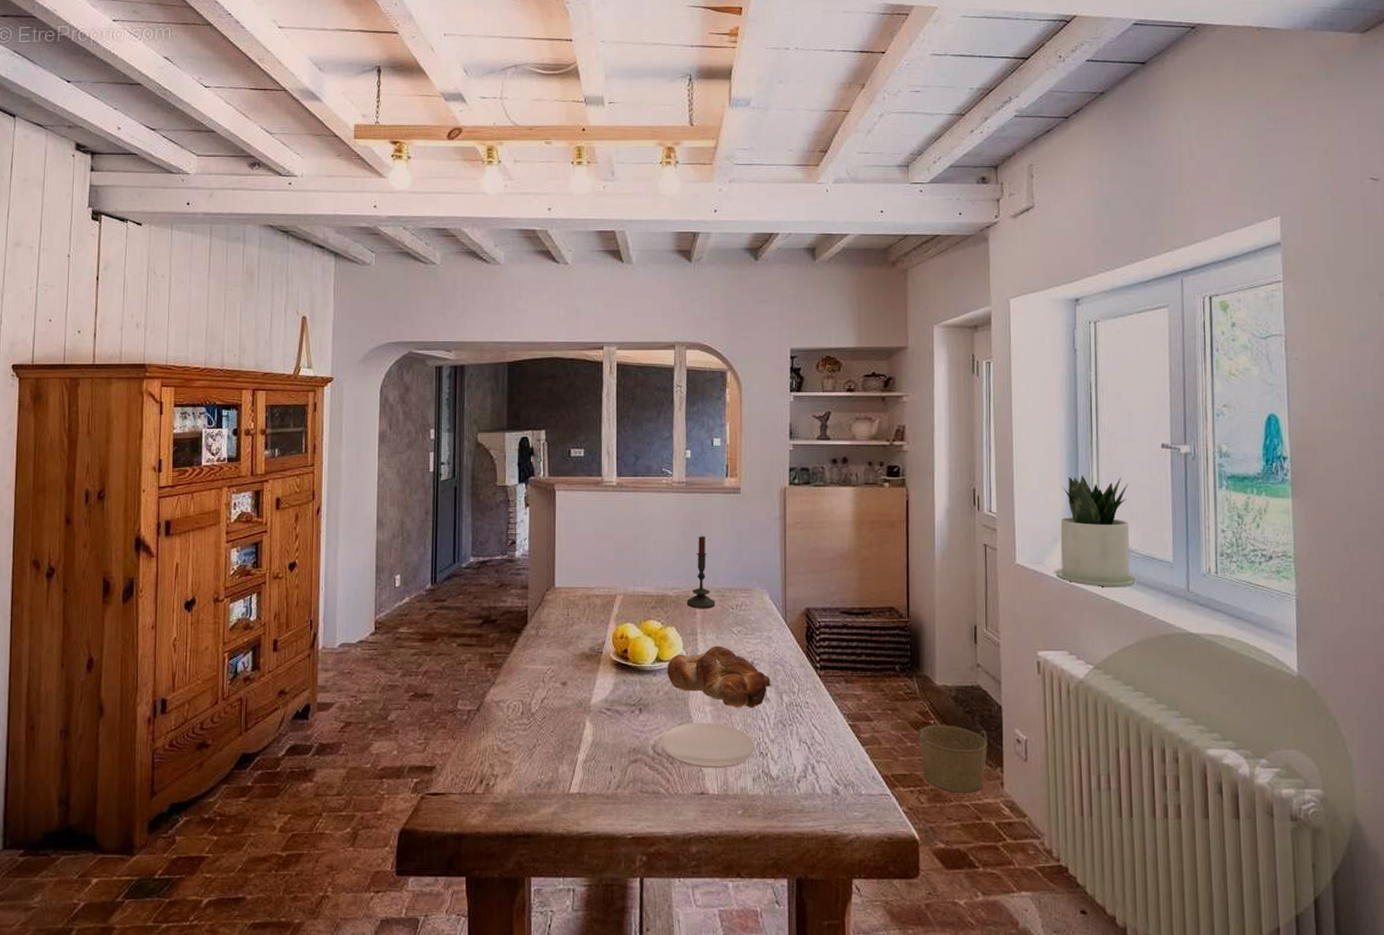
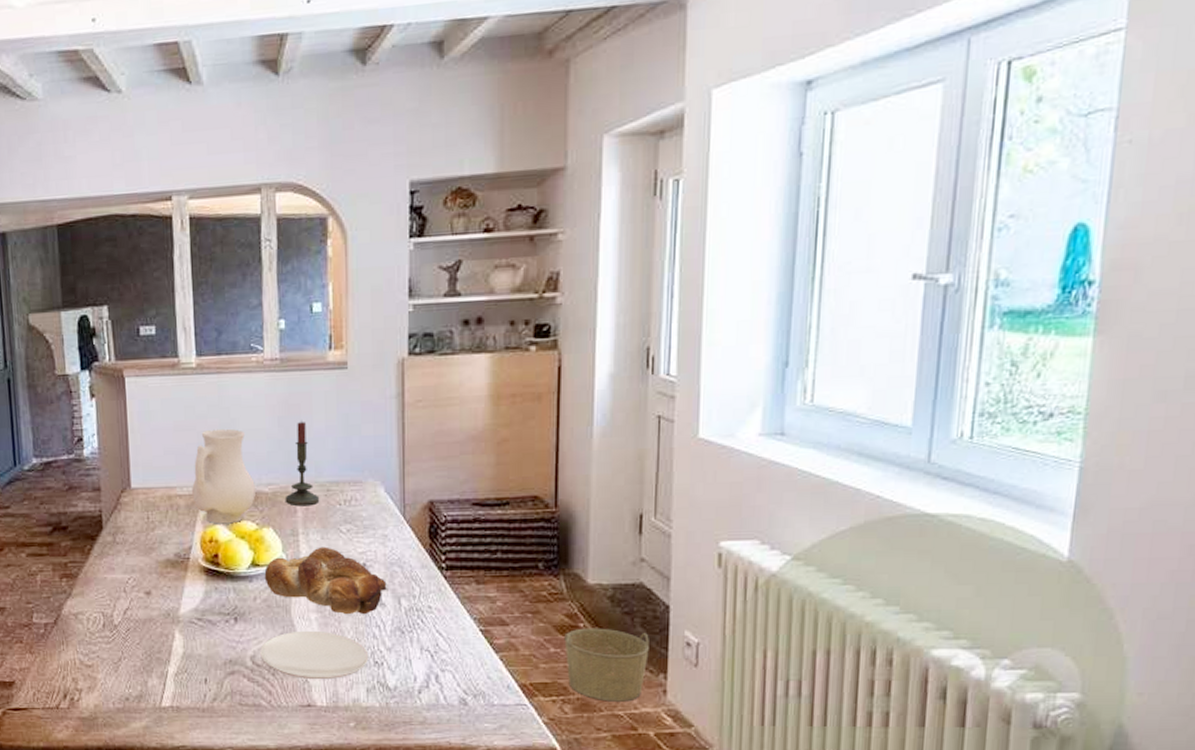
ceramic pitcher: none [608,538,662,622] -> present [192,428,256,524]
planter: present [1054,475,1138,588] -> none [748,320,862,462]

